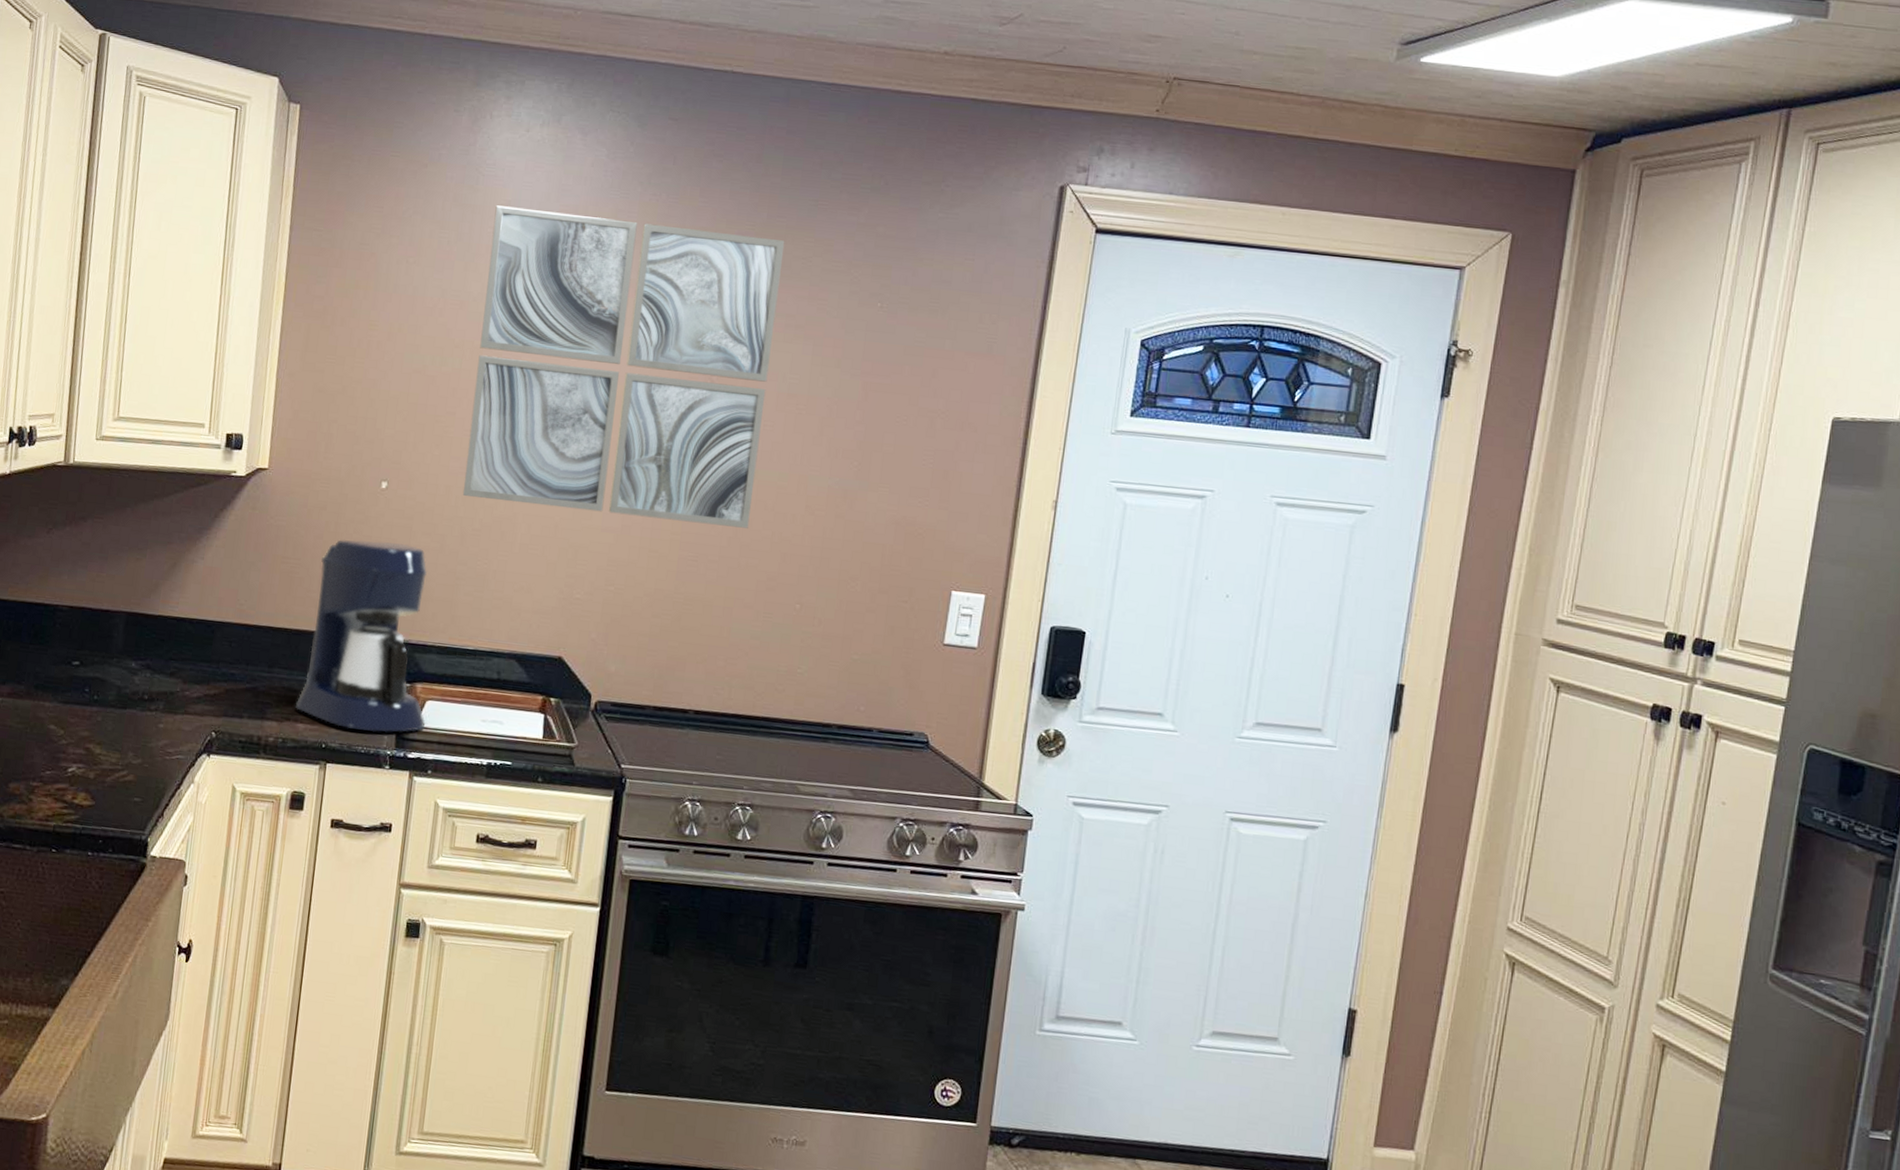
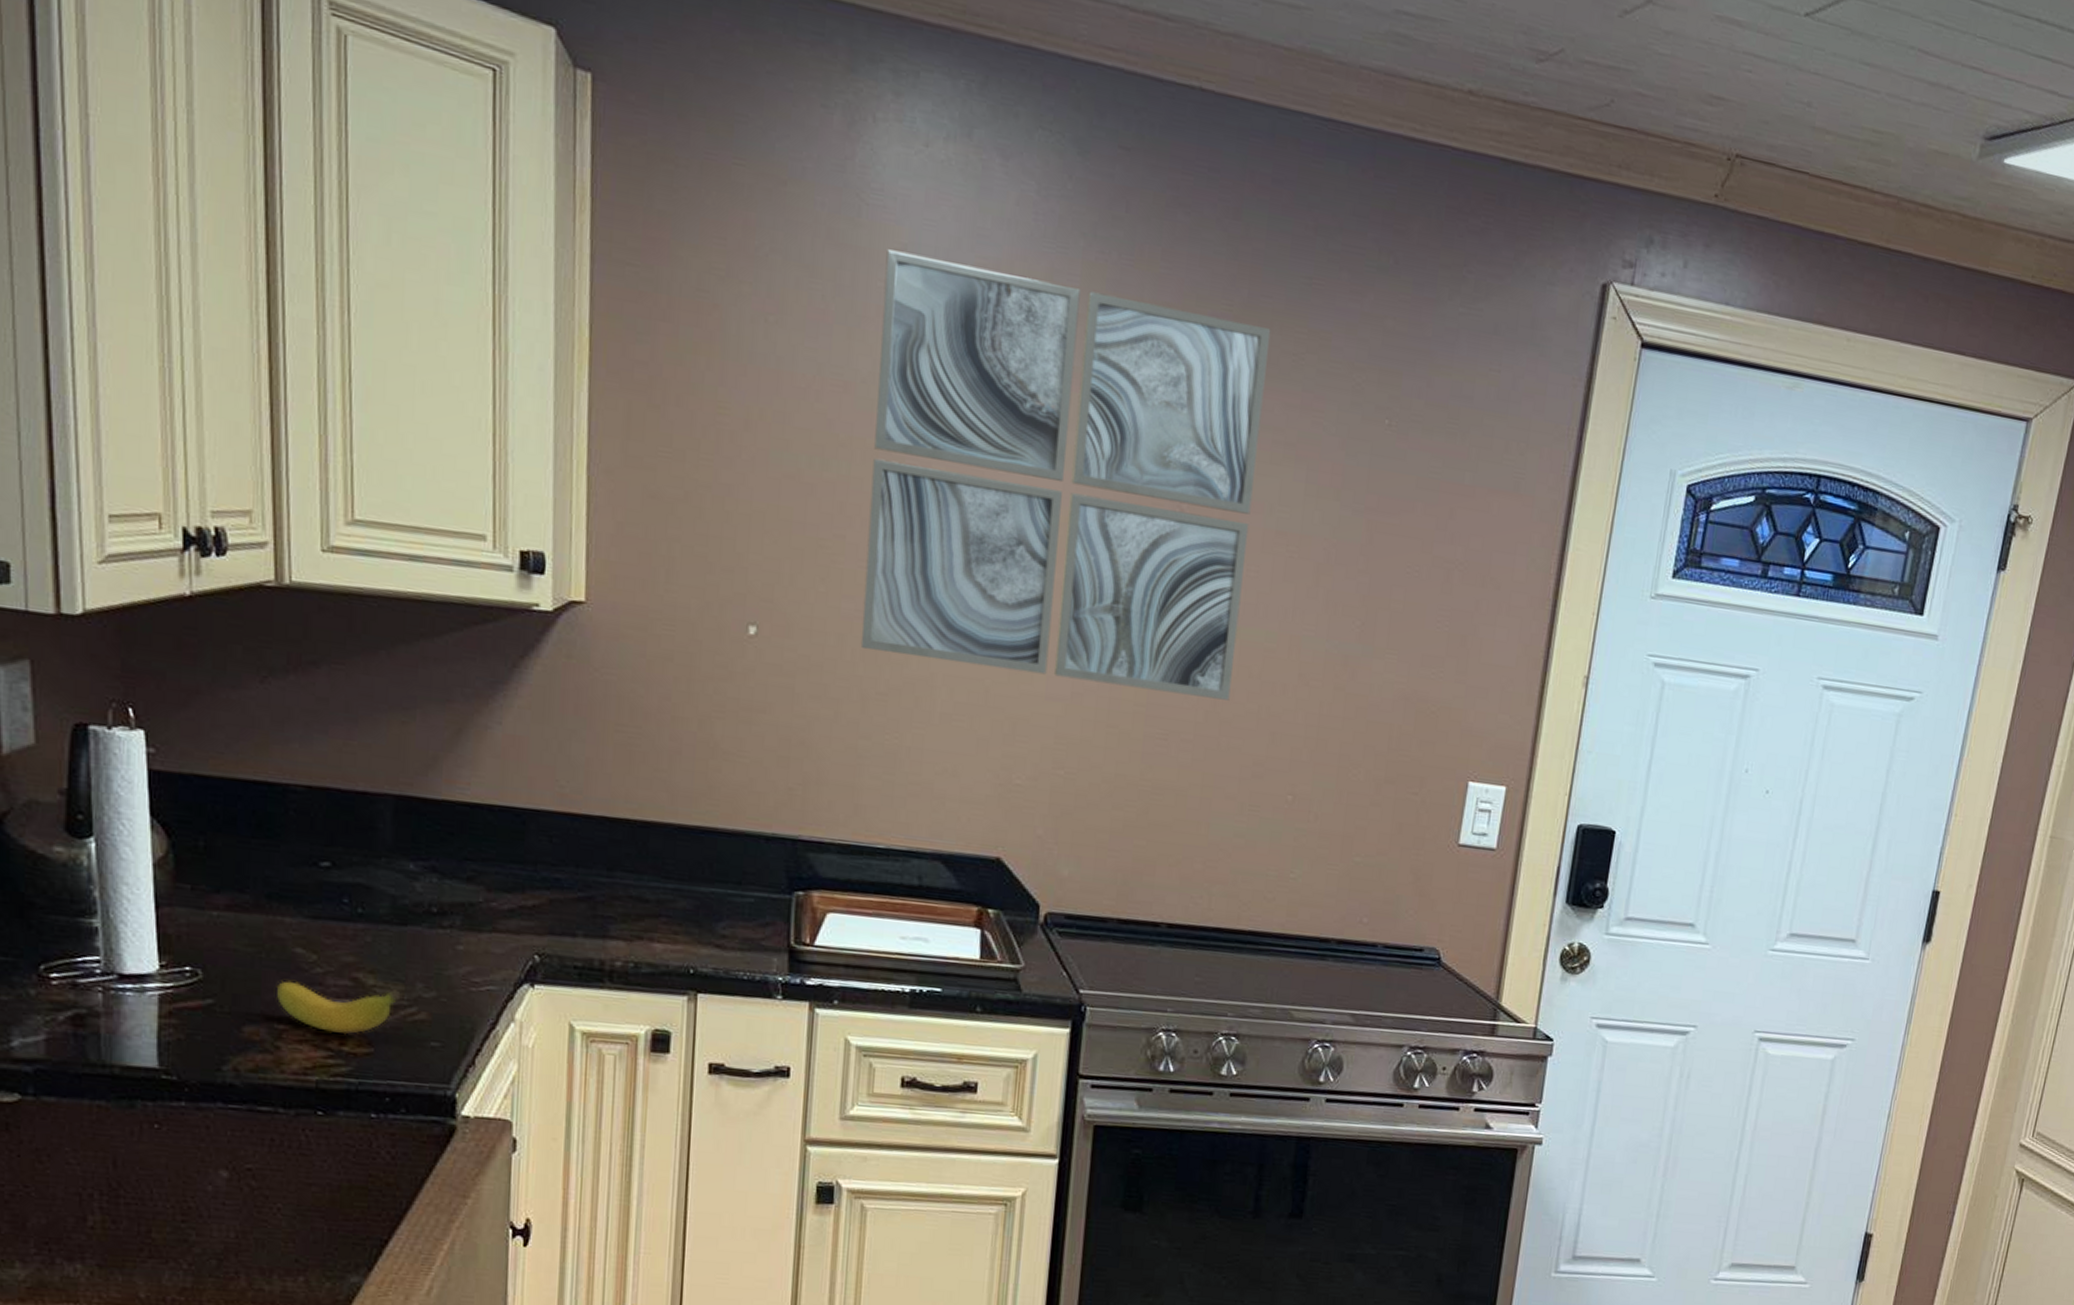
banana: none [34,749,119,791] -> present [277,981,403,1035]
coffee maker: present [296,539,427,733] -> none [650,702,828,954]

